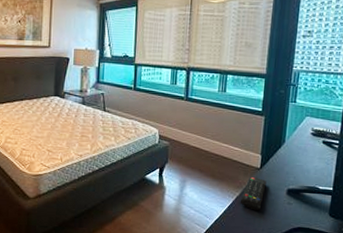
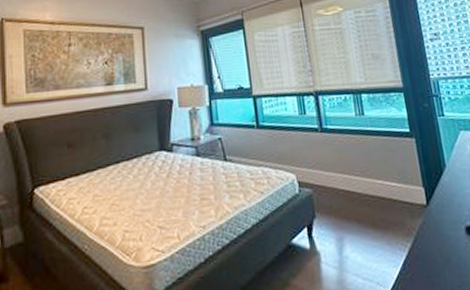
remote control: present [240,176,267,210] -> none [414,217,442,264]

